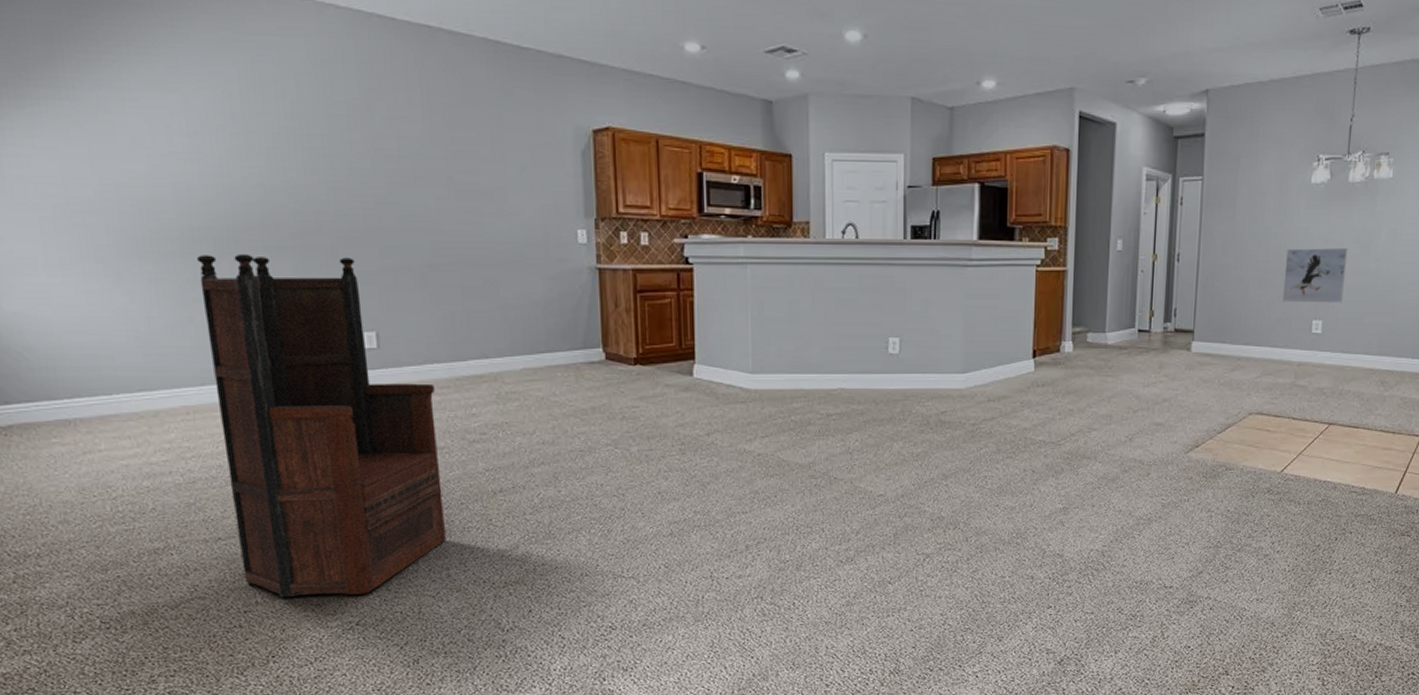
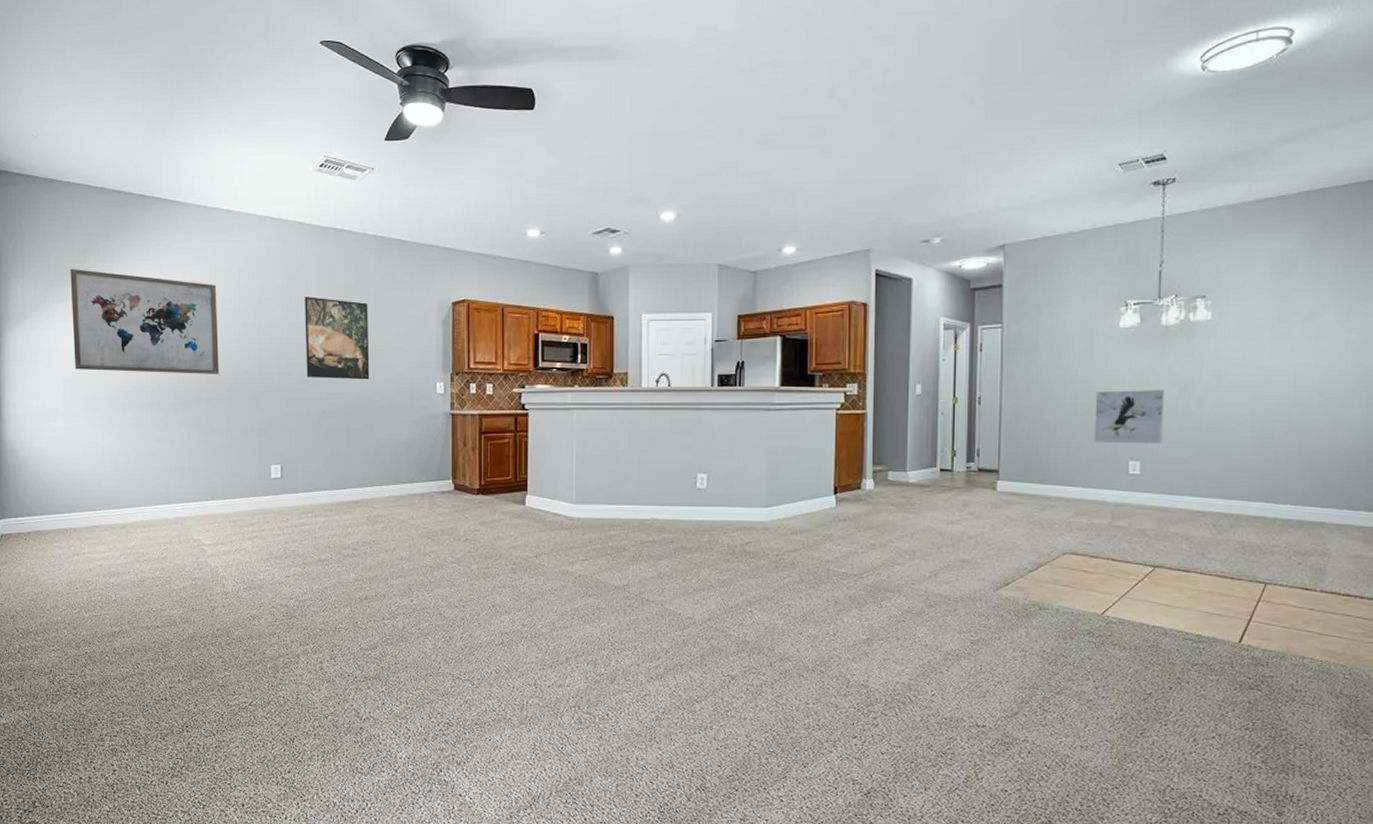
wall art: none [31,60,278,214] -> present [70,268,219,374]
armchair: present [197,253,447,597] -> none [162,404,322,679]
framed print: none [393,115,490,225] -> present [305,297,370,380]

